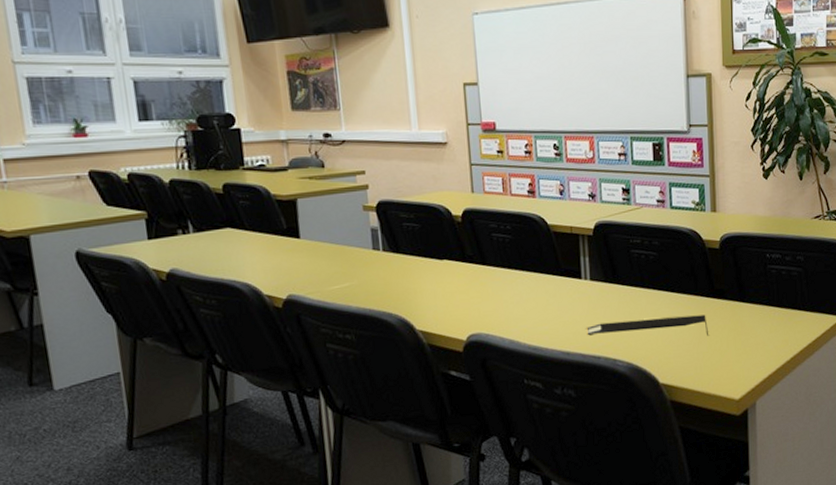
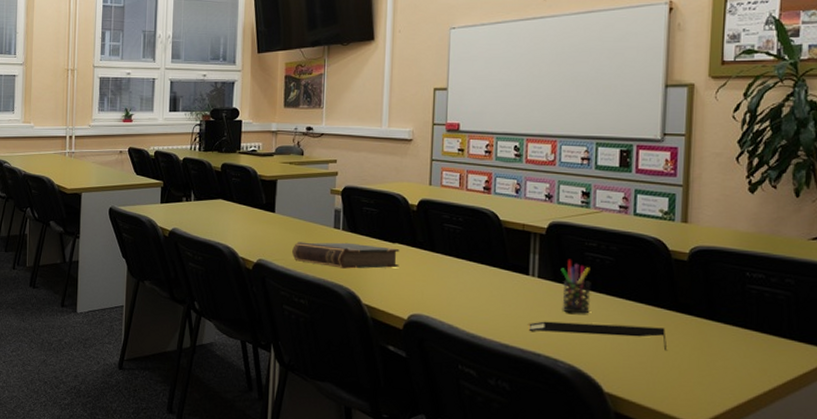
book: none [327,264,451,295] -> present [292,242,400,269]
pen holder: none [610,258,641,312] -> present [560,259,591,314]

